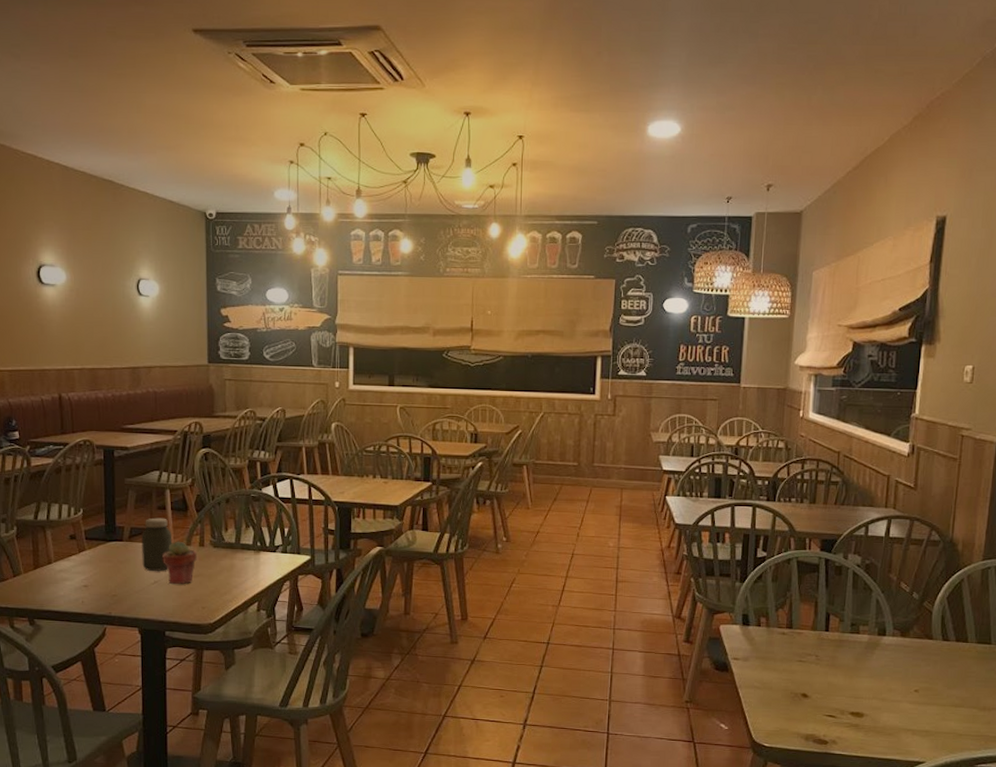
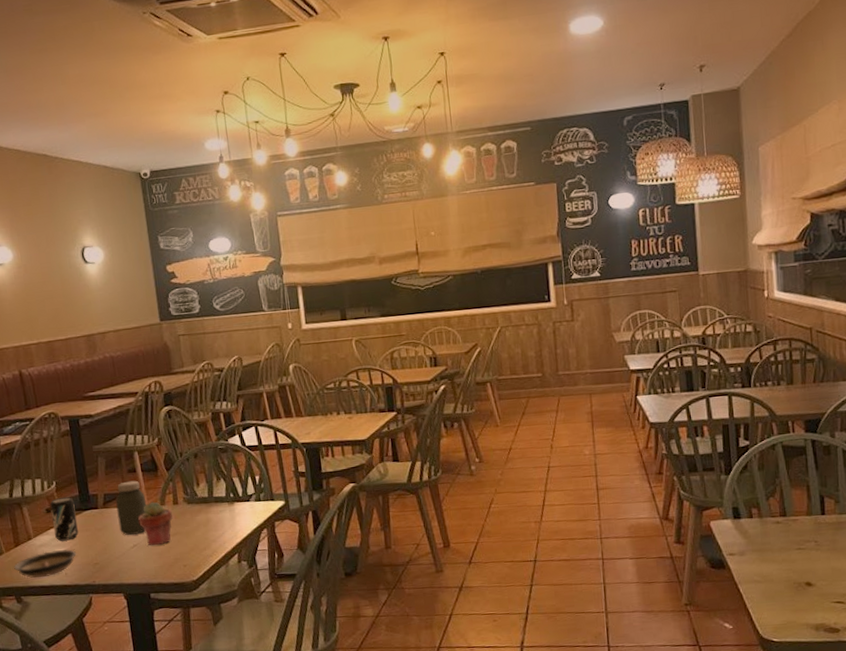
saucer: none [30,577,96,603] -> present [14,549,77,578]
beverage can: none [74,525,100,569] -> present [50,496,79,541]

